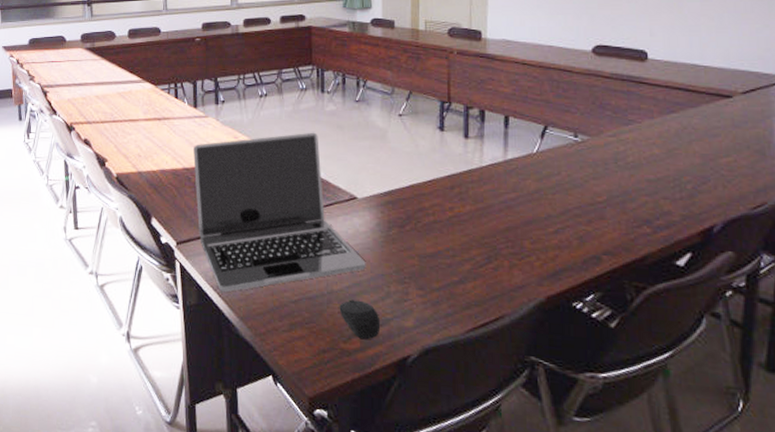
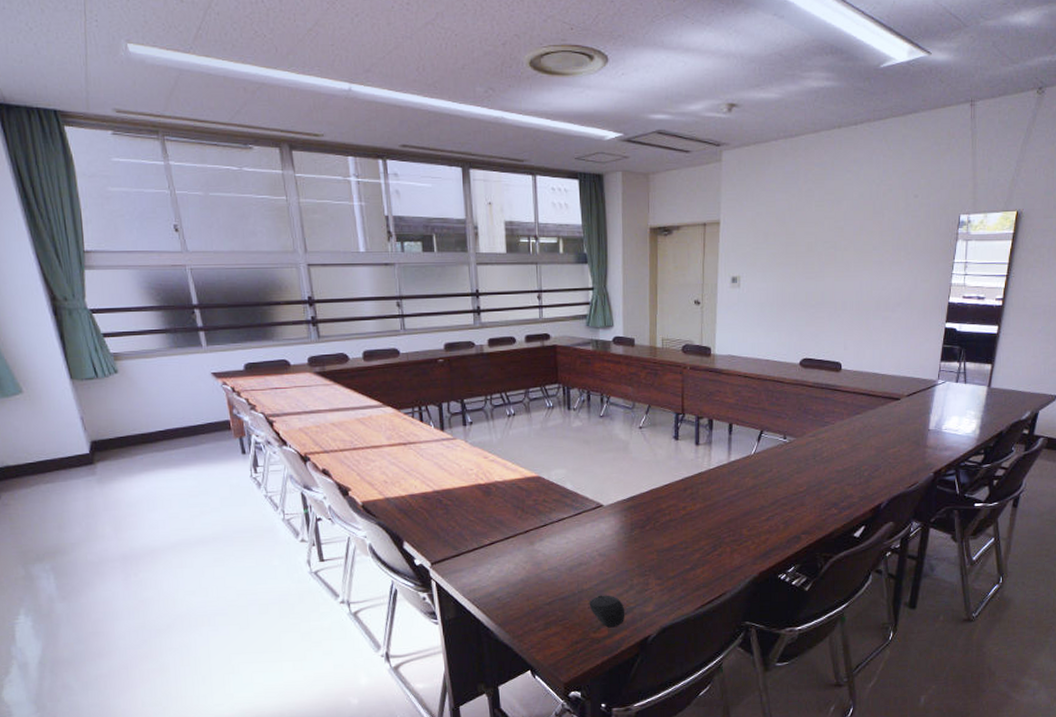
laptop: present [193,132,366,293] -> none [443,448,612,604]

